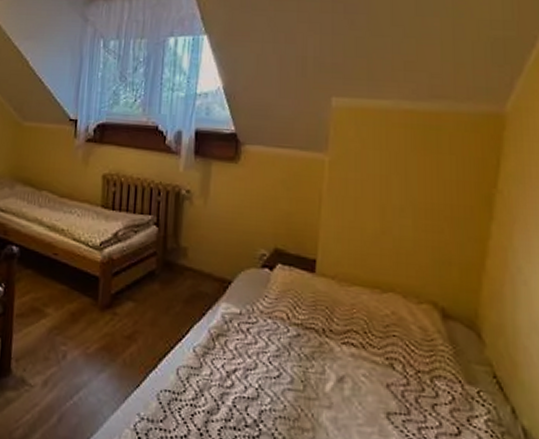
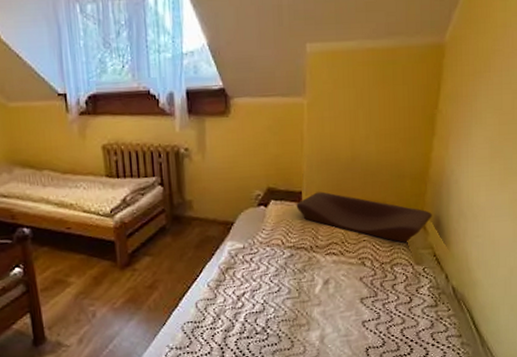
cushion: none [308,263,491,350] -> present [296,191,432,243]

